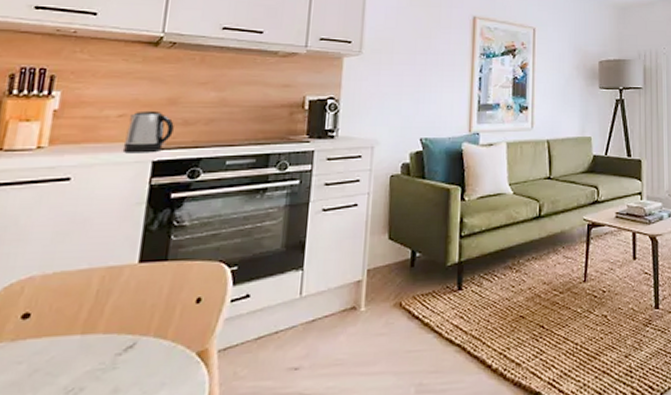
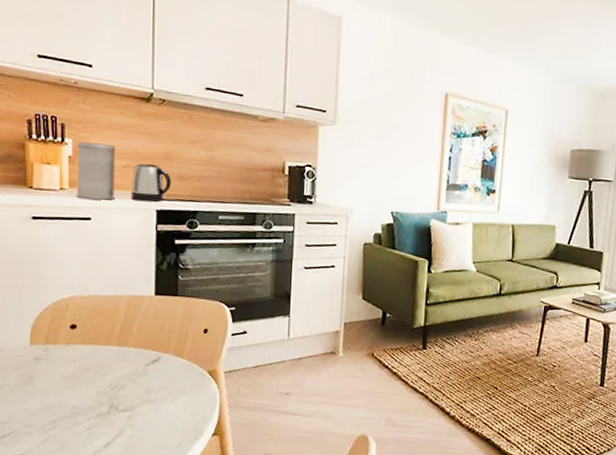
canister: none [55,93,113,157] -> present [76,141,116,201]

